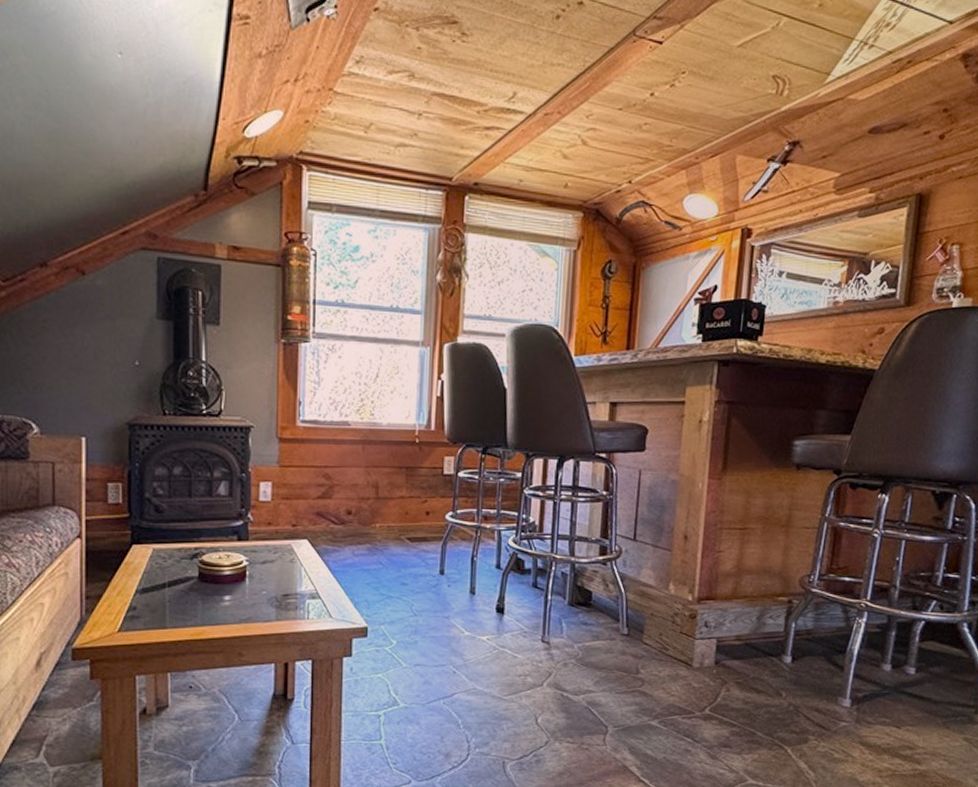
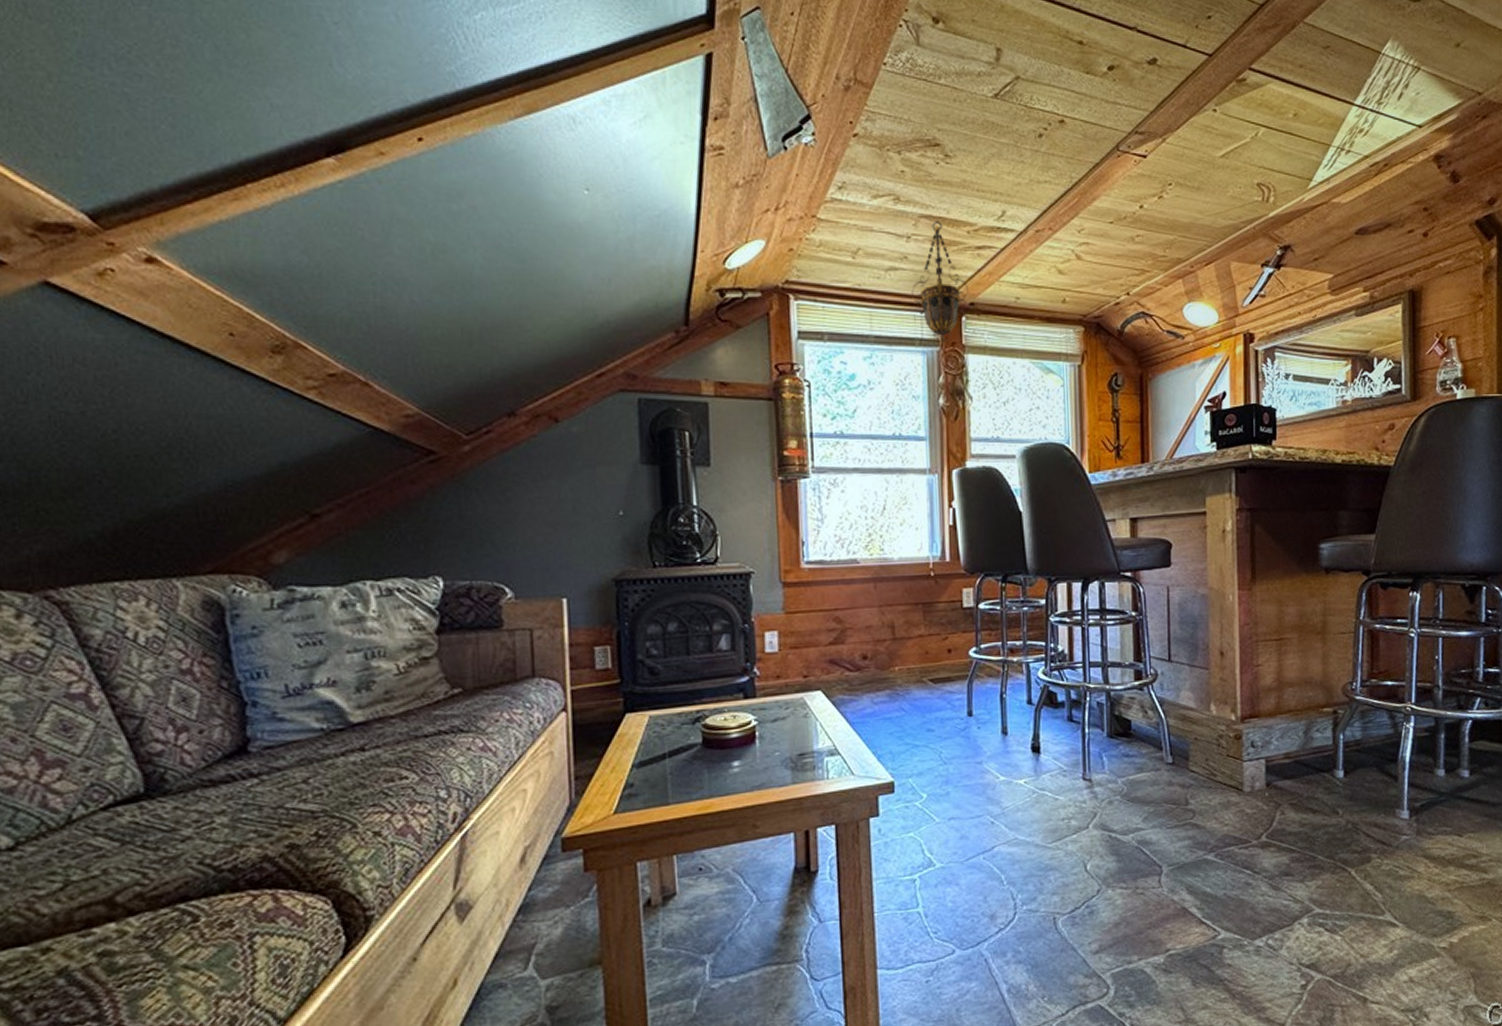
hanging lantern: none [418,100,475,223] -> present [911,221,969,345]

